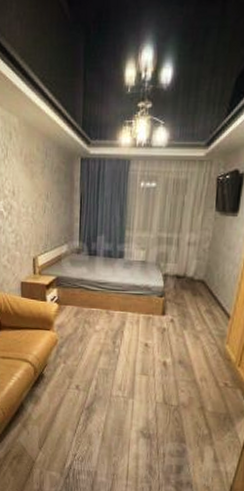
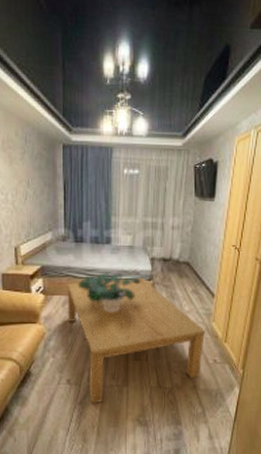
coffee table: none [78,293,218,411] -> present [67,277,206,404]
potted plant: none [89,286,152,326] -> present [77,272,141,312]

